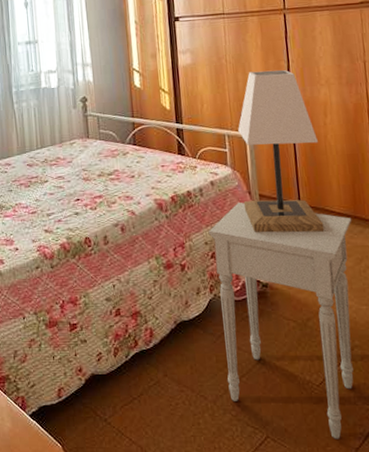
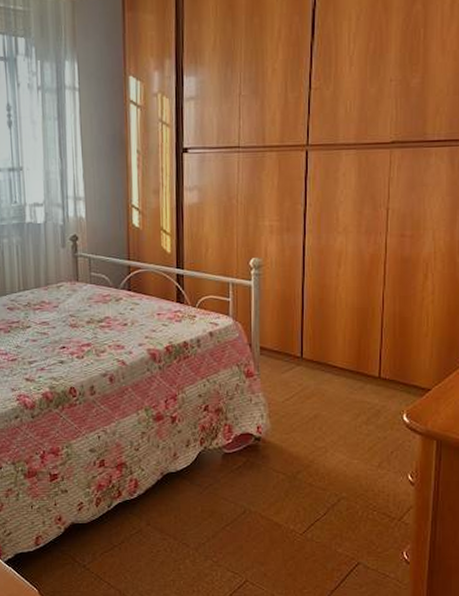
nightstand: present [208,202,354,439] -> none [203,354,354,583]
lamp: present [238,70,325,233] -> none [243,214,328,387]

